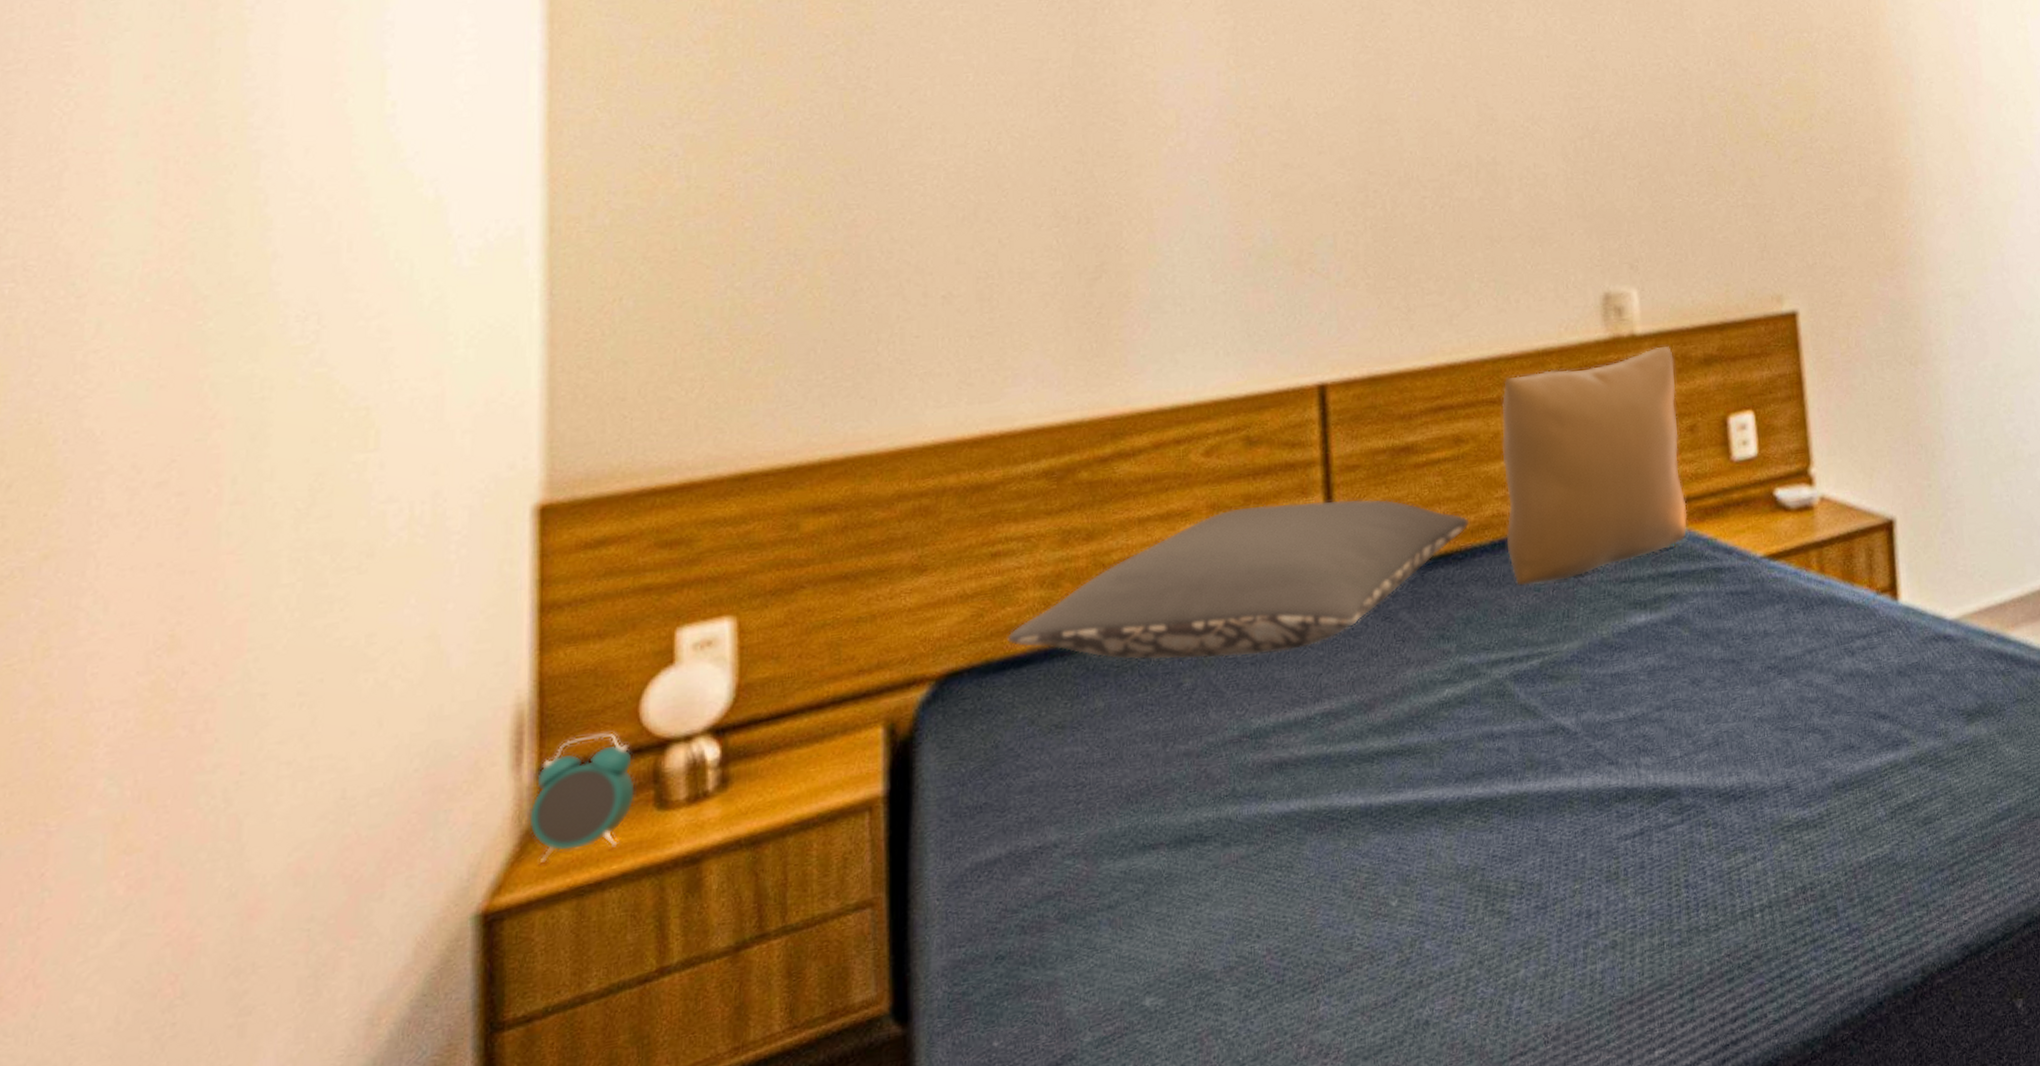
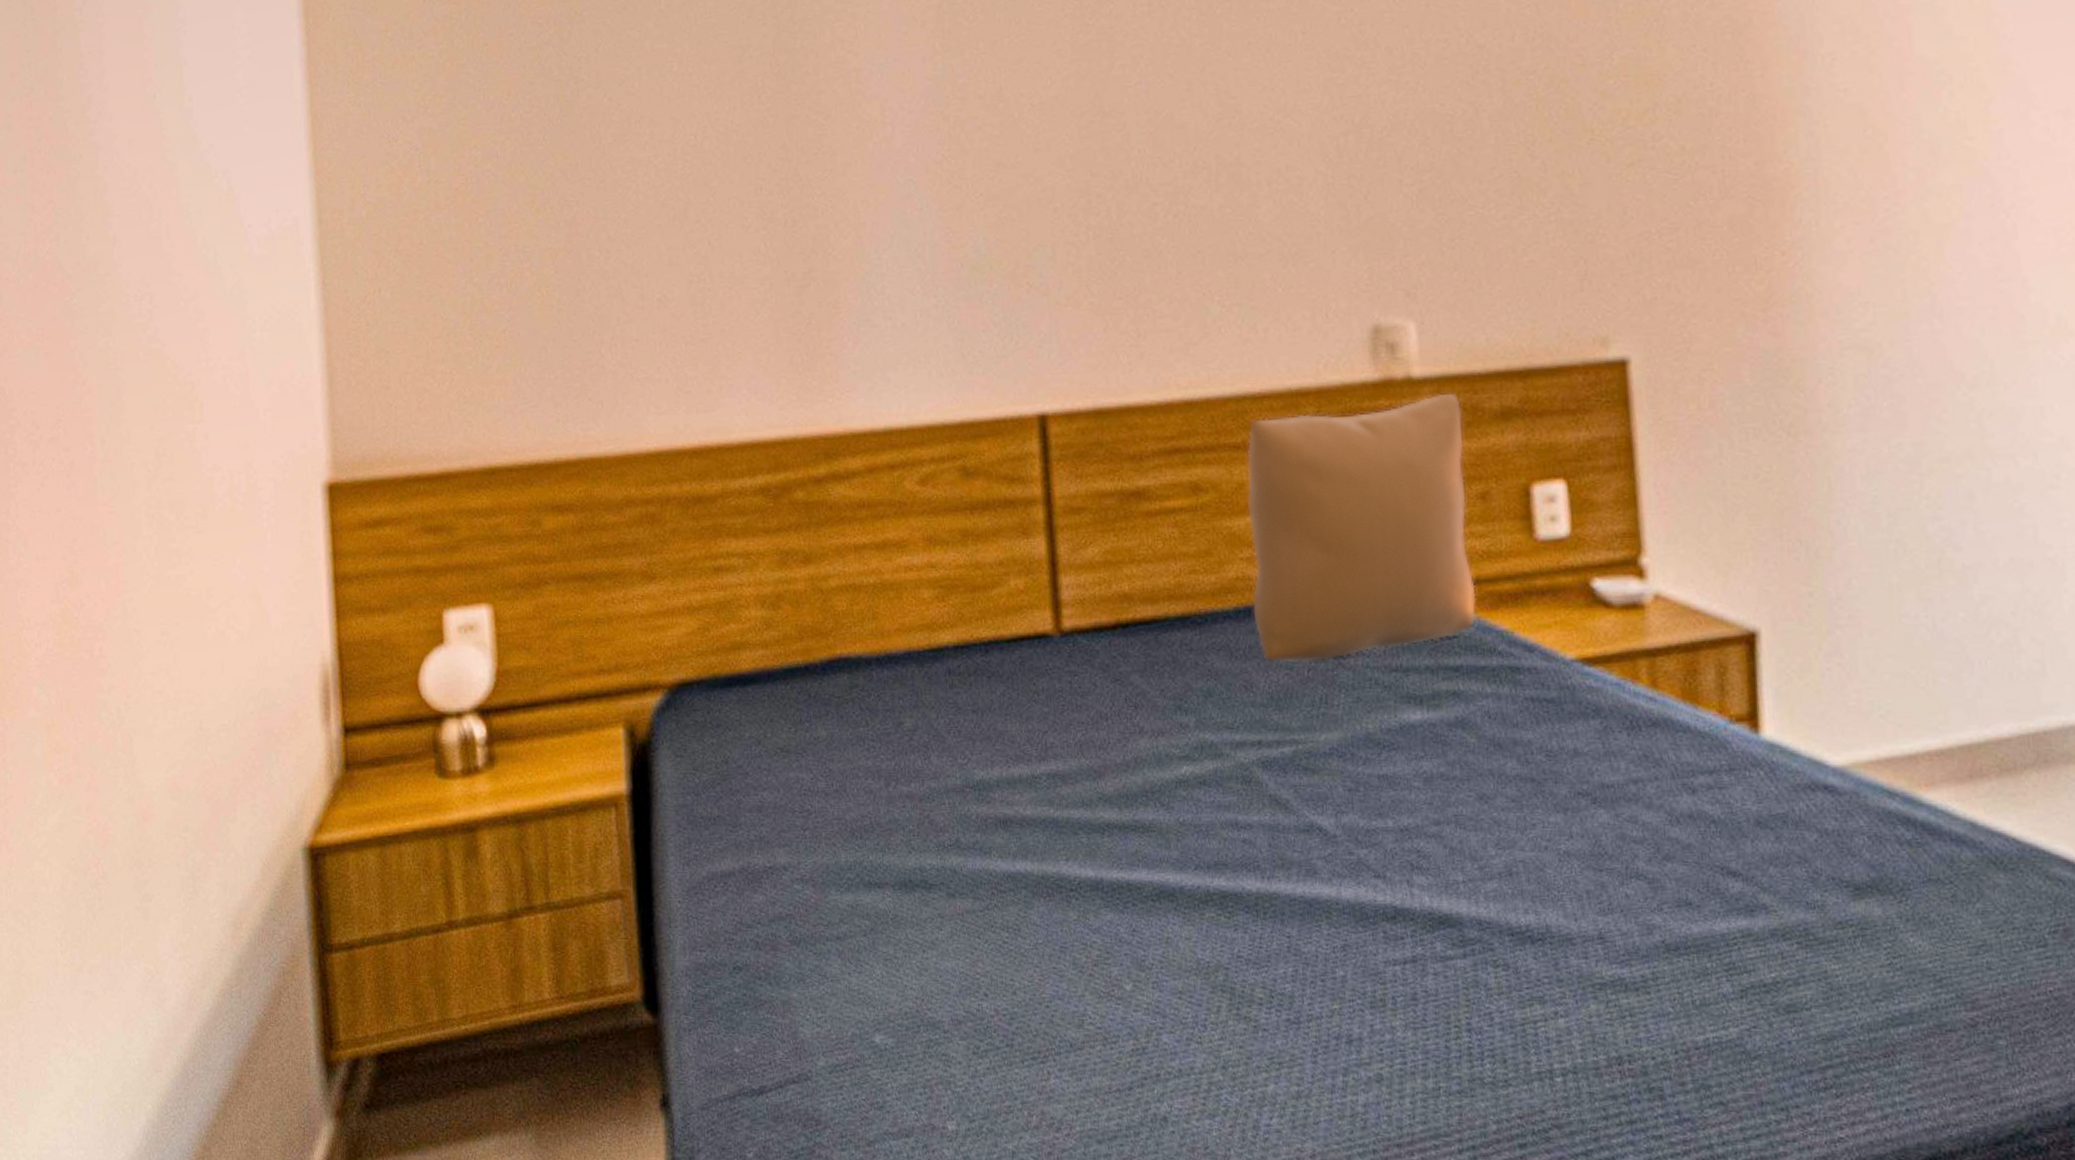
alarm clock: present [529,732,635,864] -> none [338,700,420,811]
pillow: present [1006,499,1470,660] -> none [731,543,1210,703]

